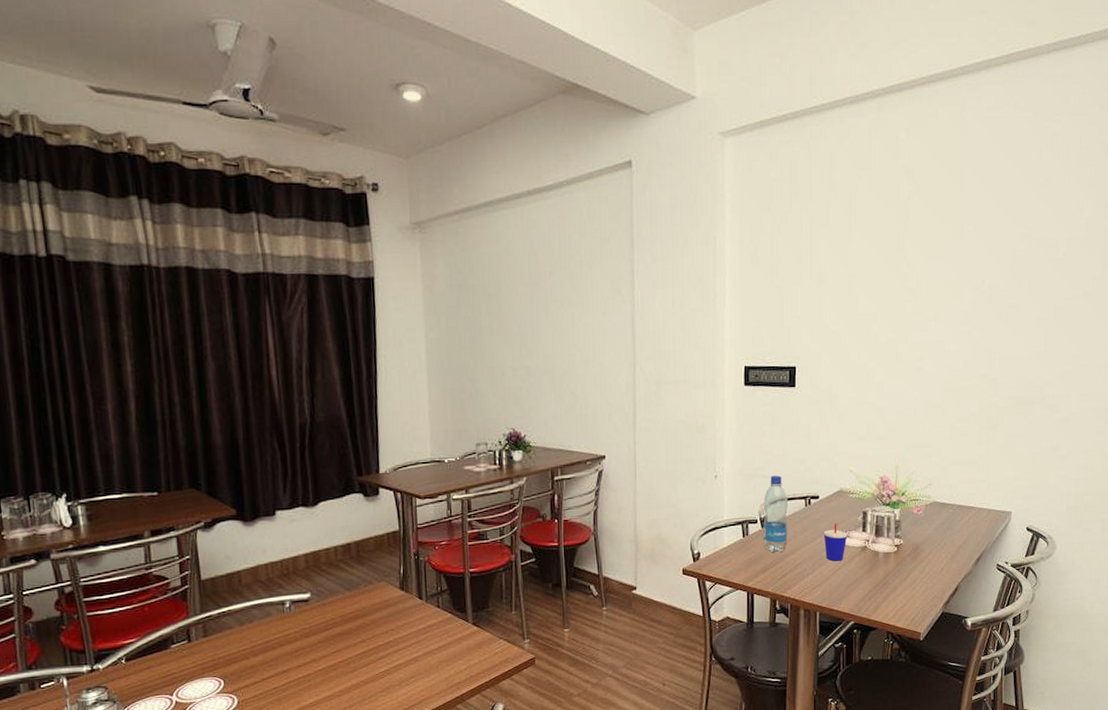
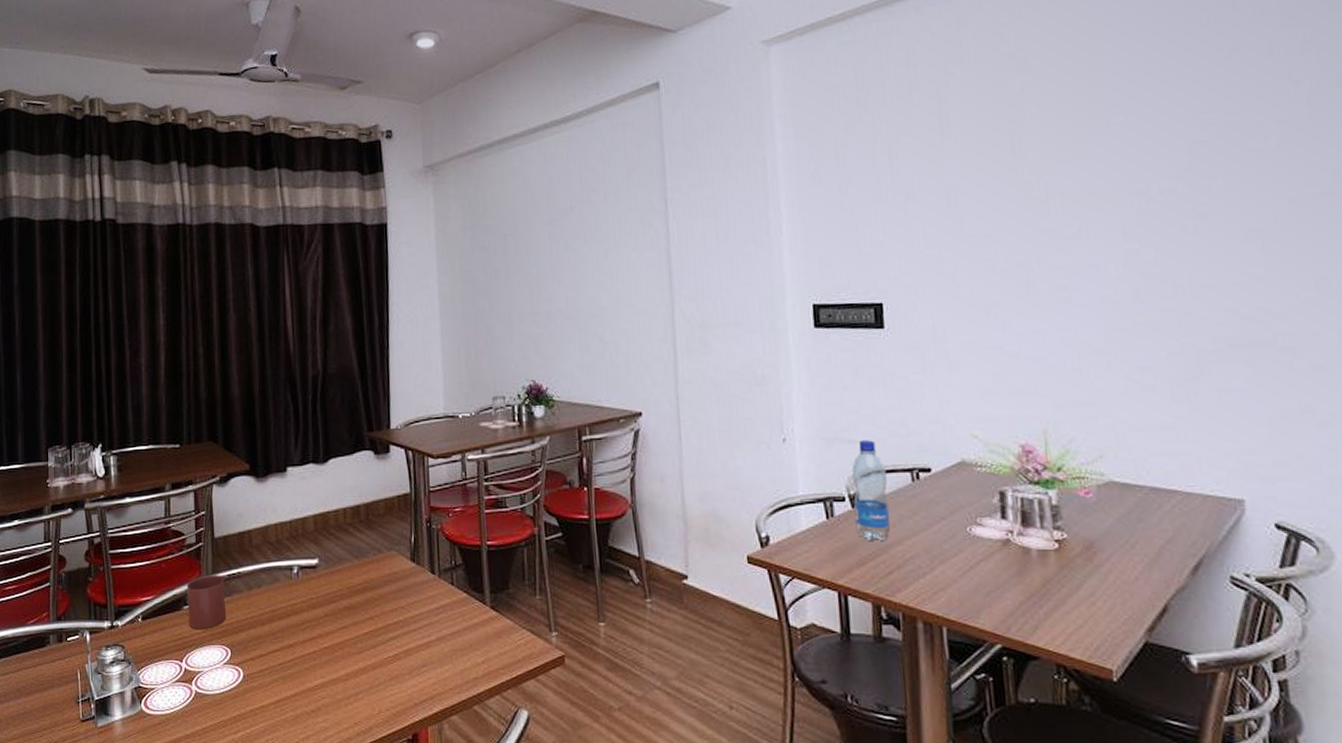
cup: none [173,614,217,666] -> present [186,575,226,630]
beverage cup: present [823,524,848,561] -> none [942,506,979,558]

